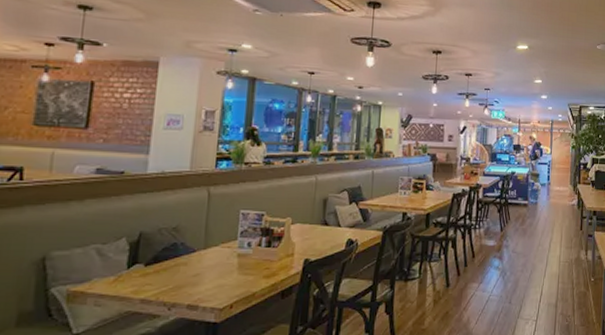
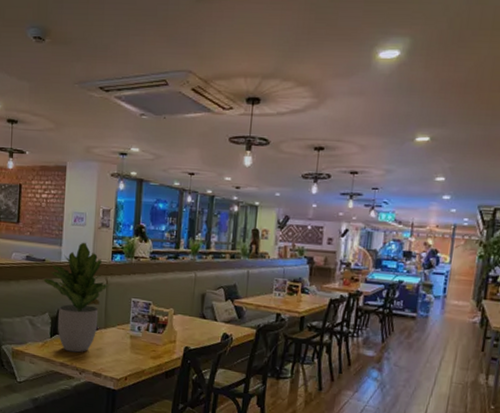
potted plant: none [118,148,213,284] -> present [42,242,110,353]

